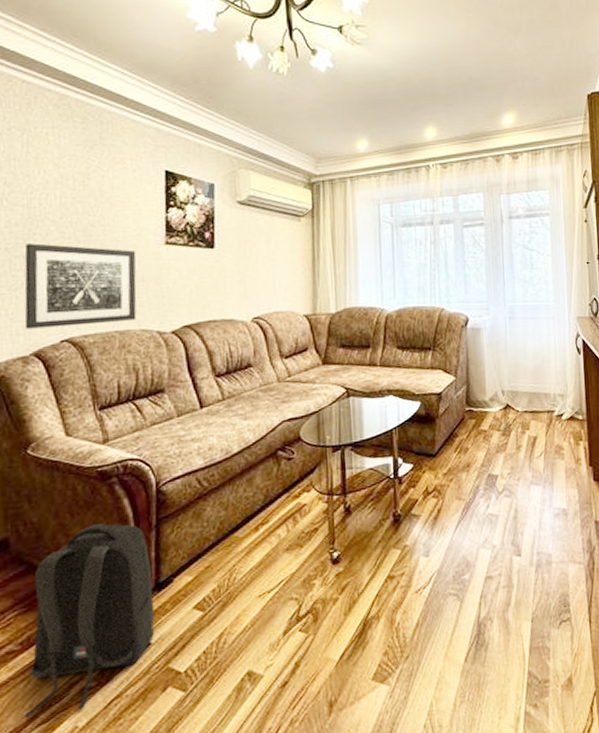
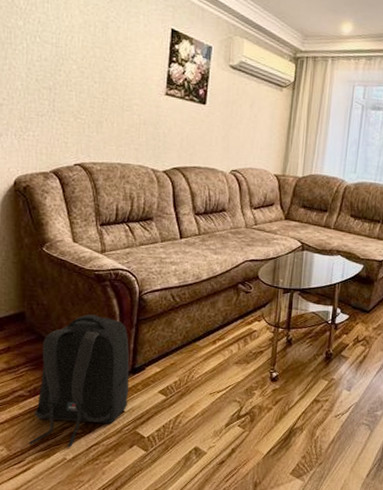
wall art: present [24,243,137,329] -> none [47,78,141,157]

